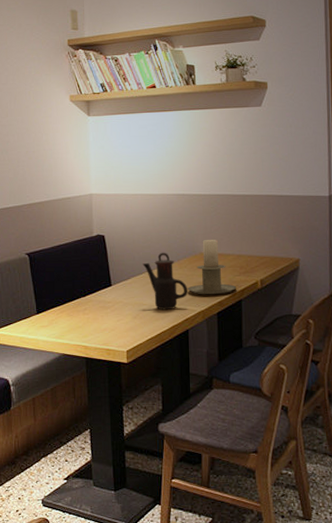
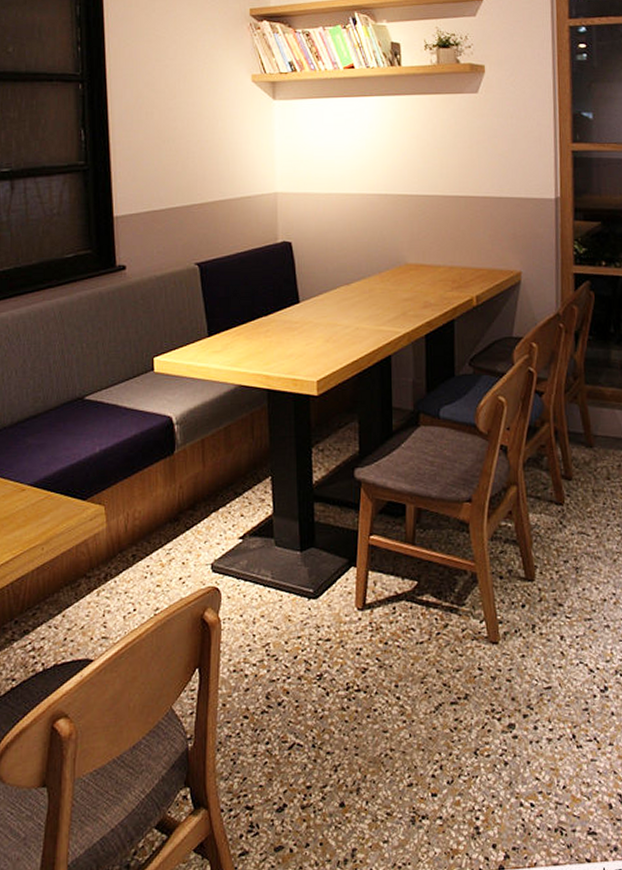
teapot: present [142,252,188,310] -> none [337,262,391,332]
candle holder: present [187,240,237,295] -> none [390,248,448,314]

